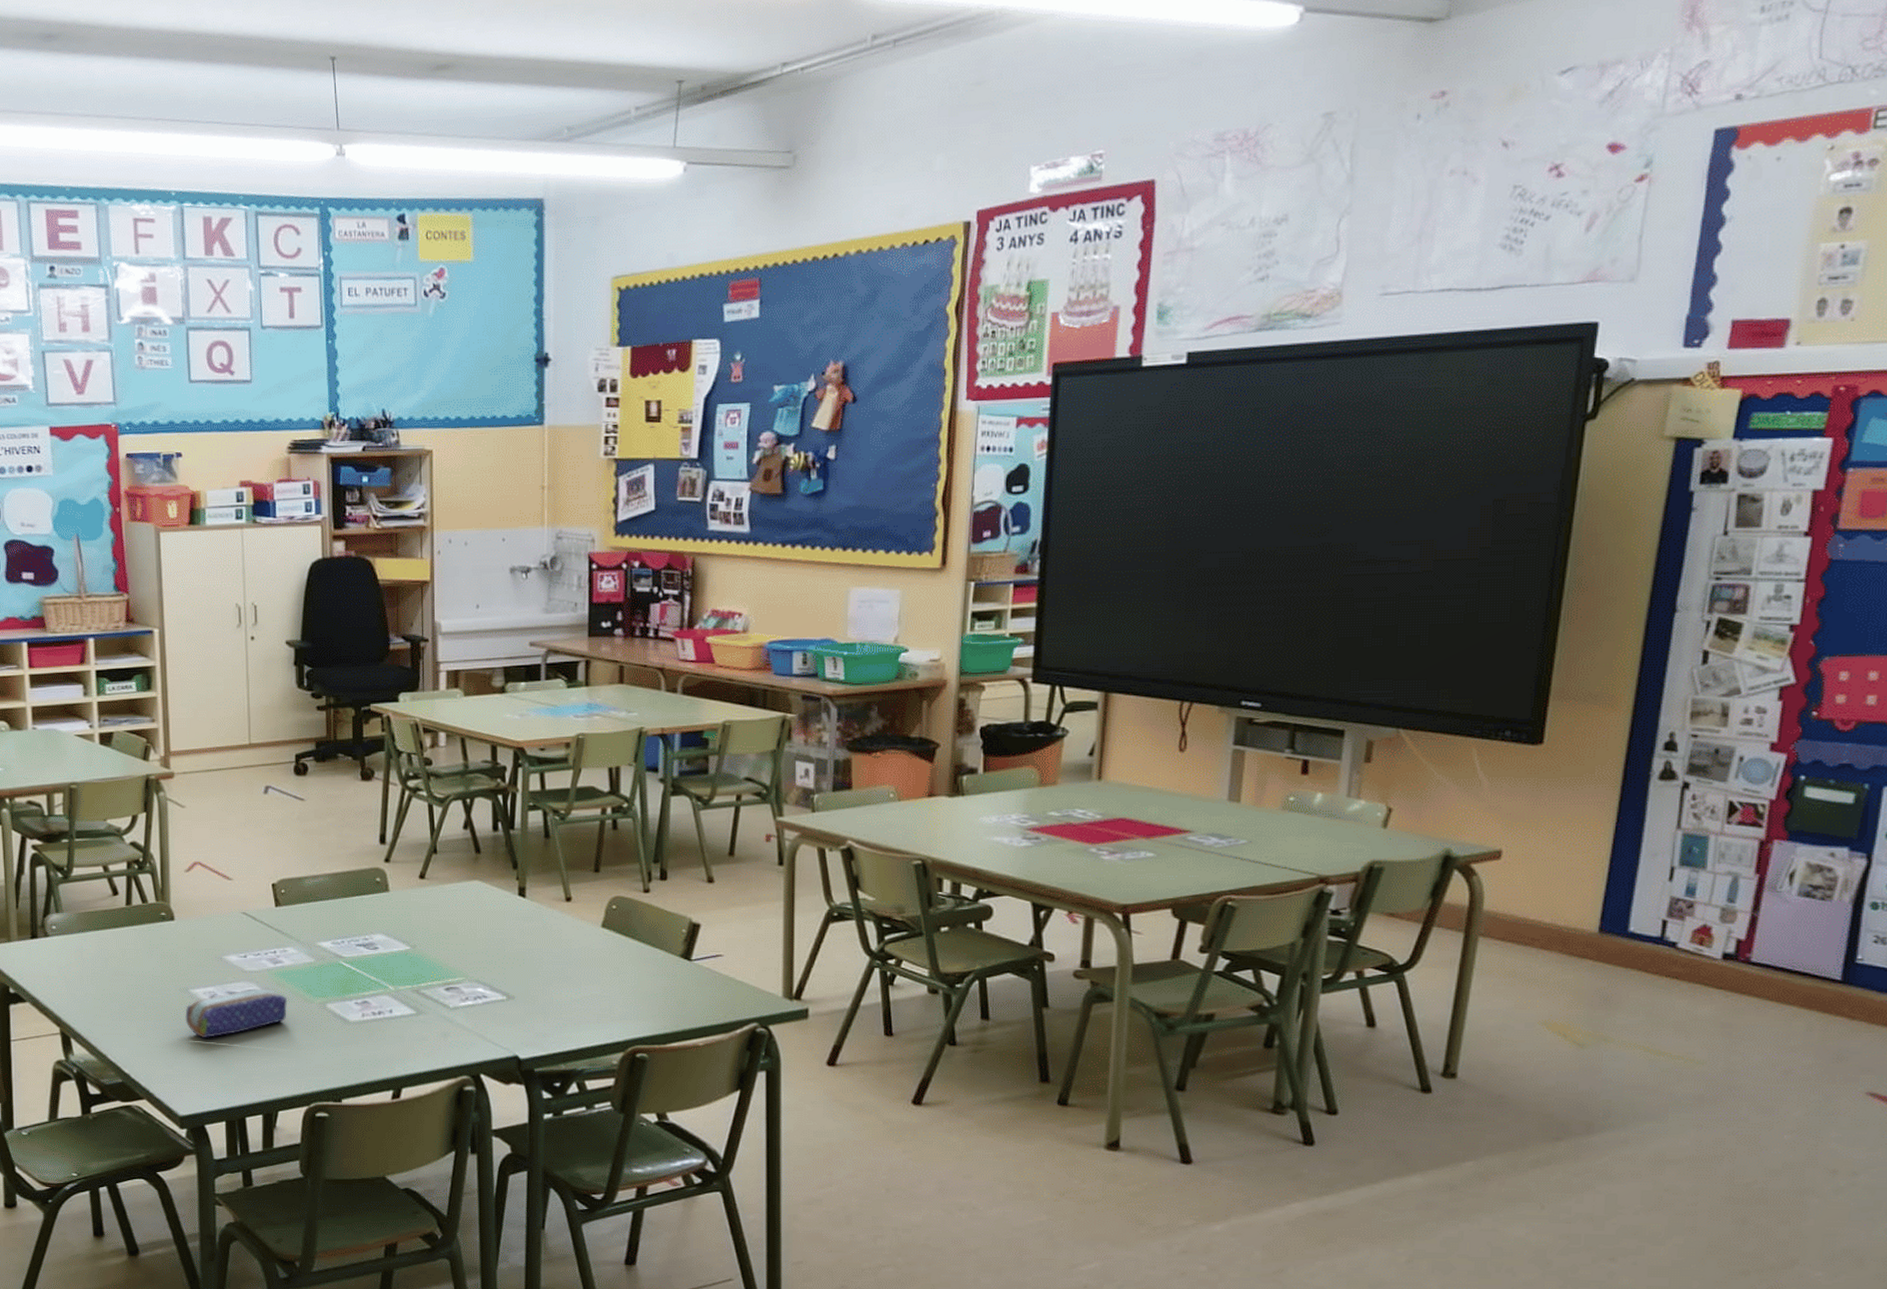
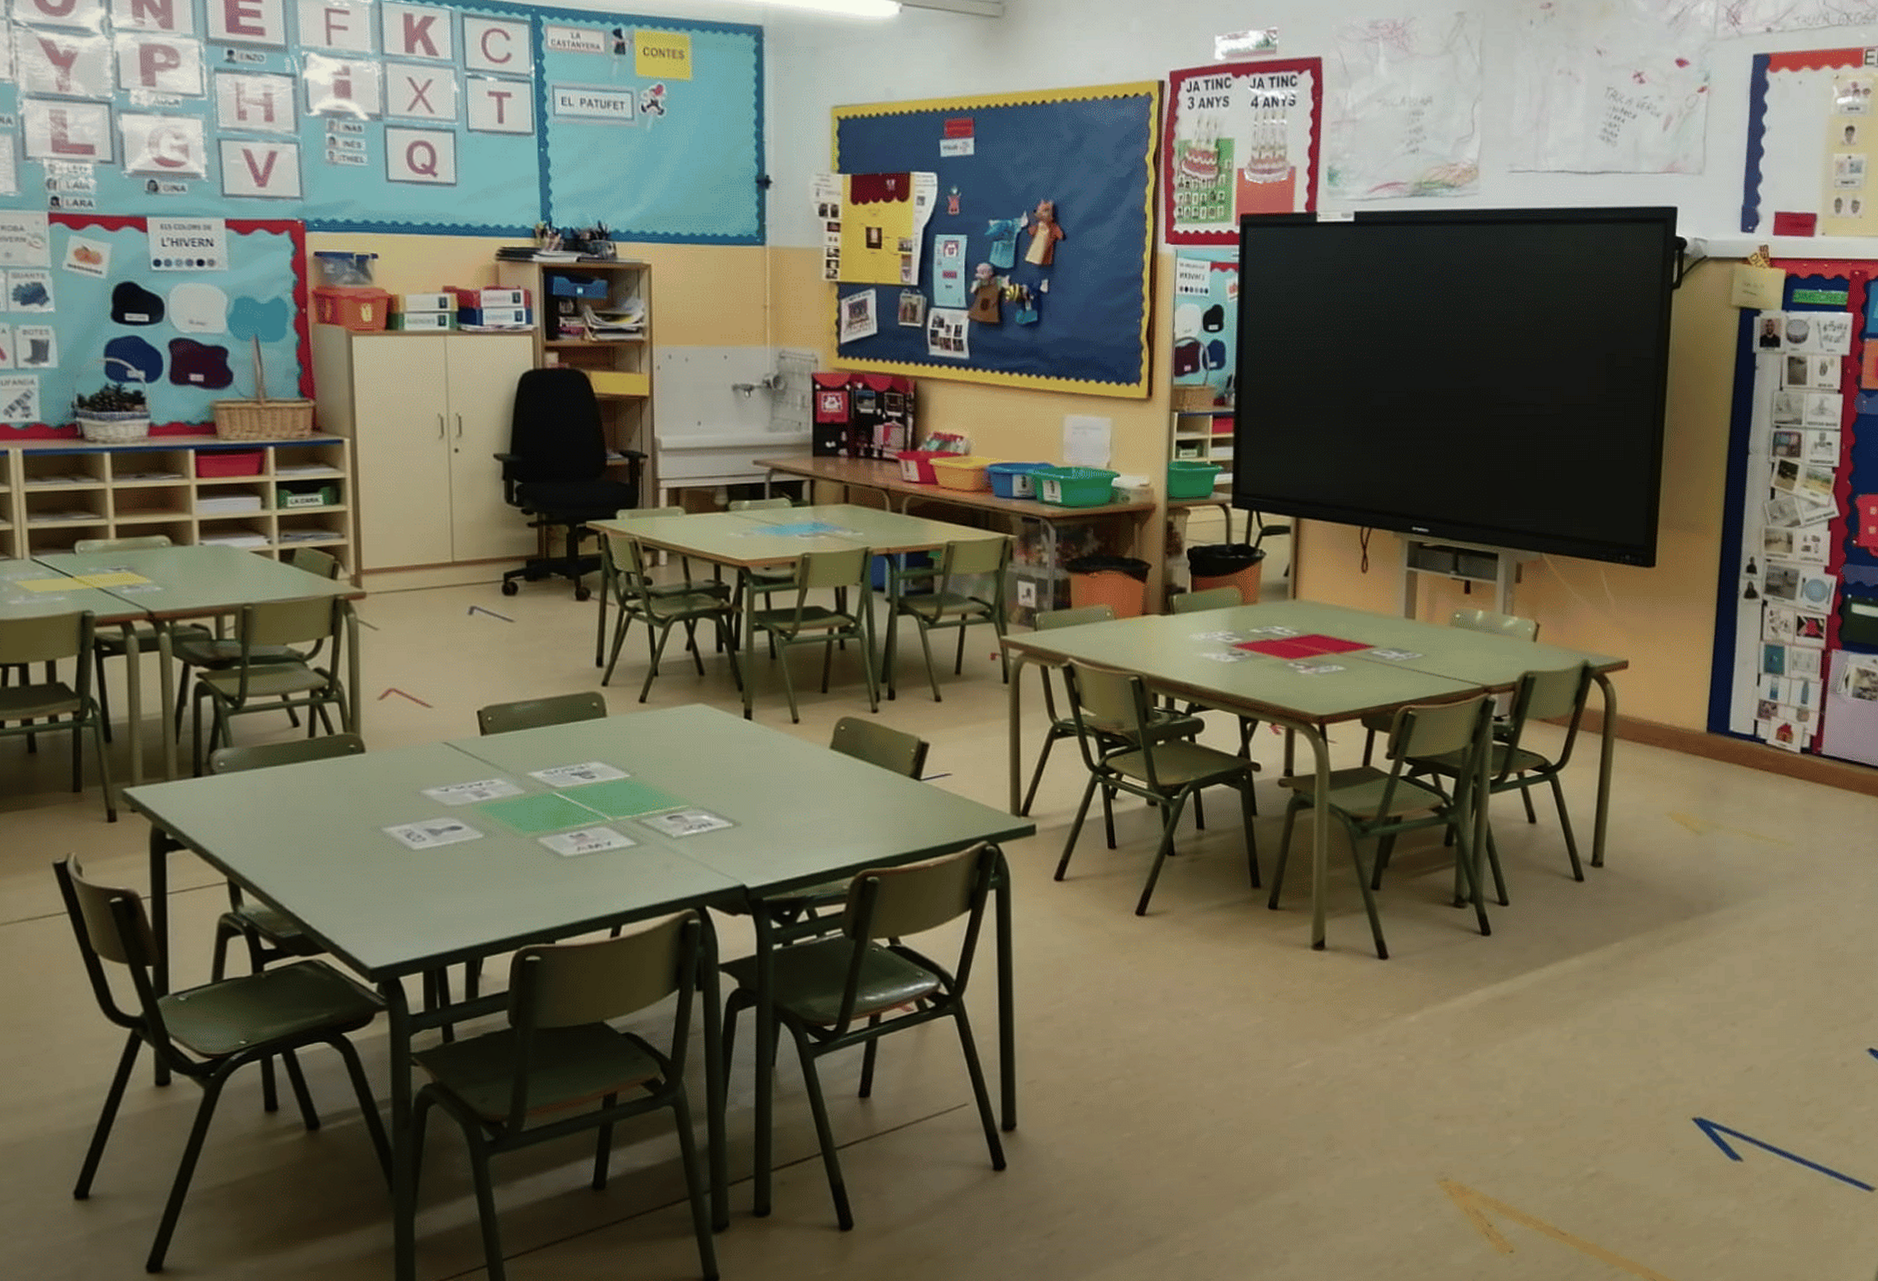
pencil case: present [185,988,288,1038] -> none [377,824,495,881]

